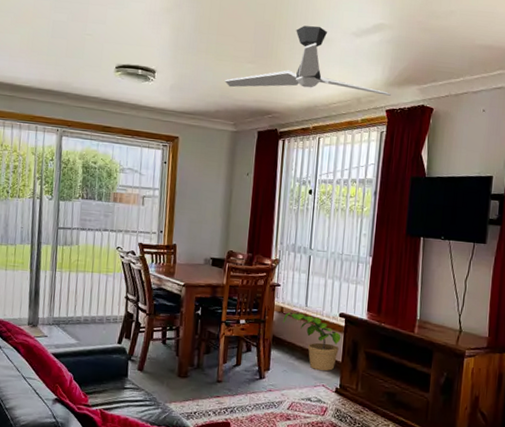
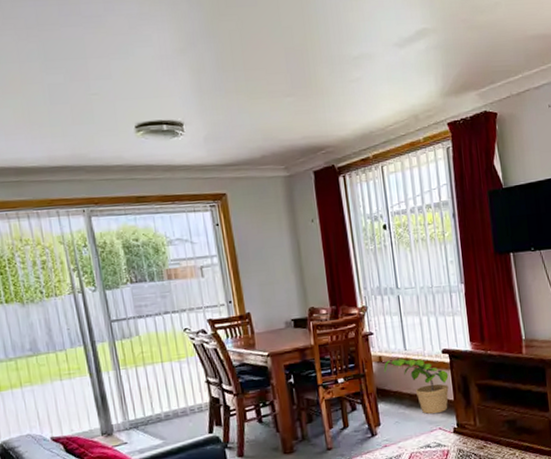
ceiling fan: present [225,26,391,96] -> none [264,42,450,128]

